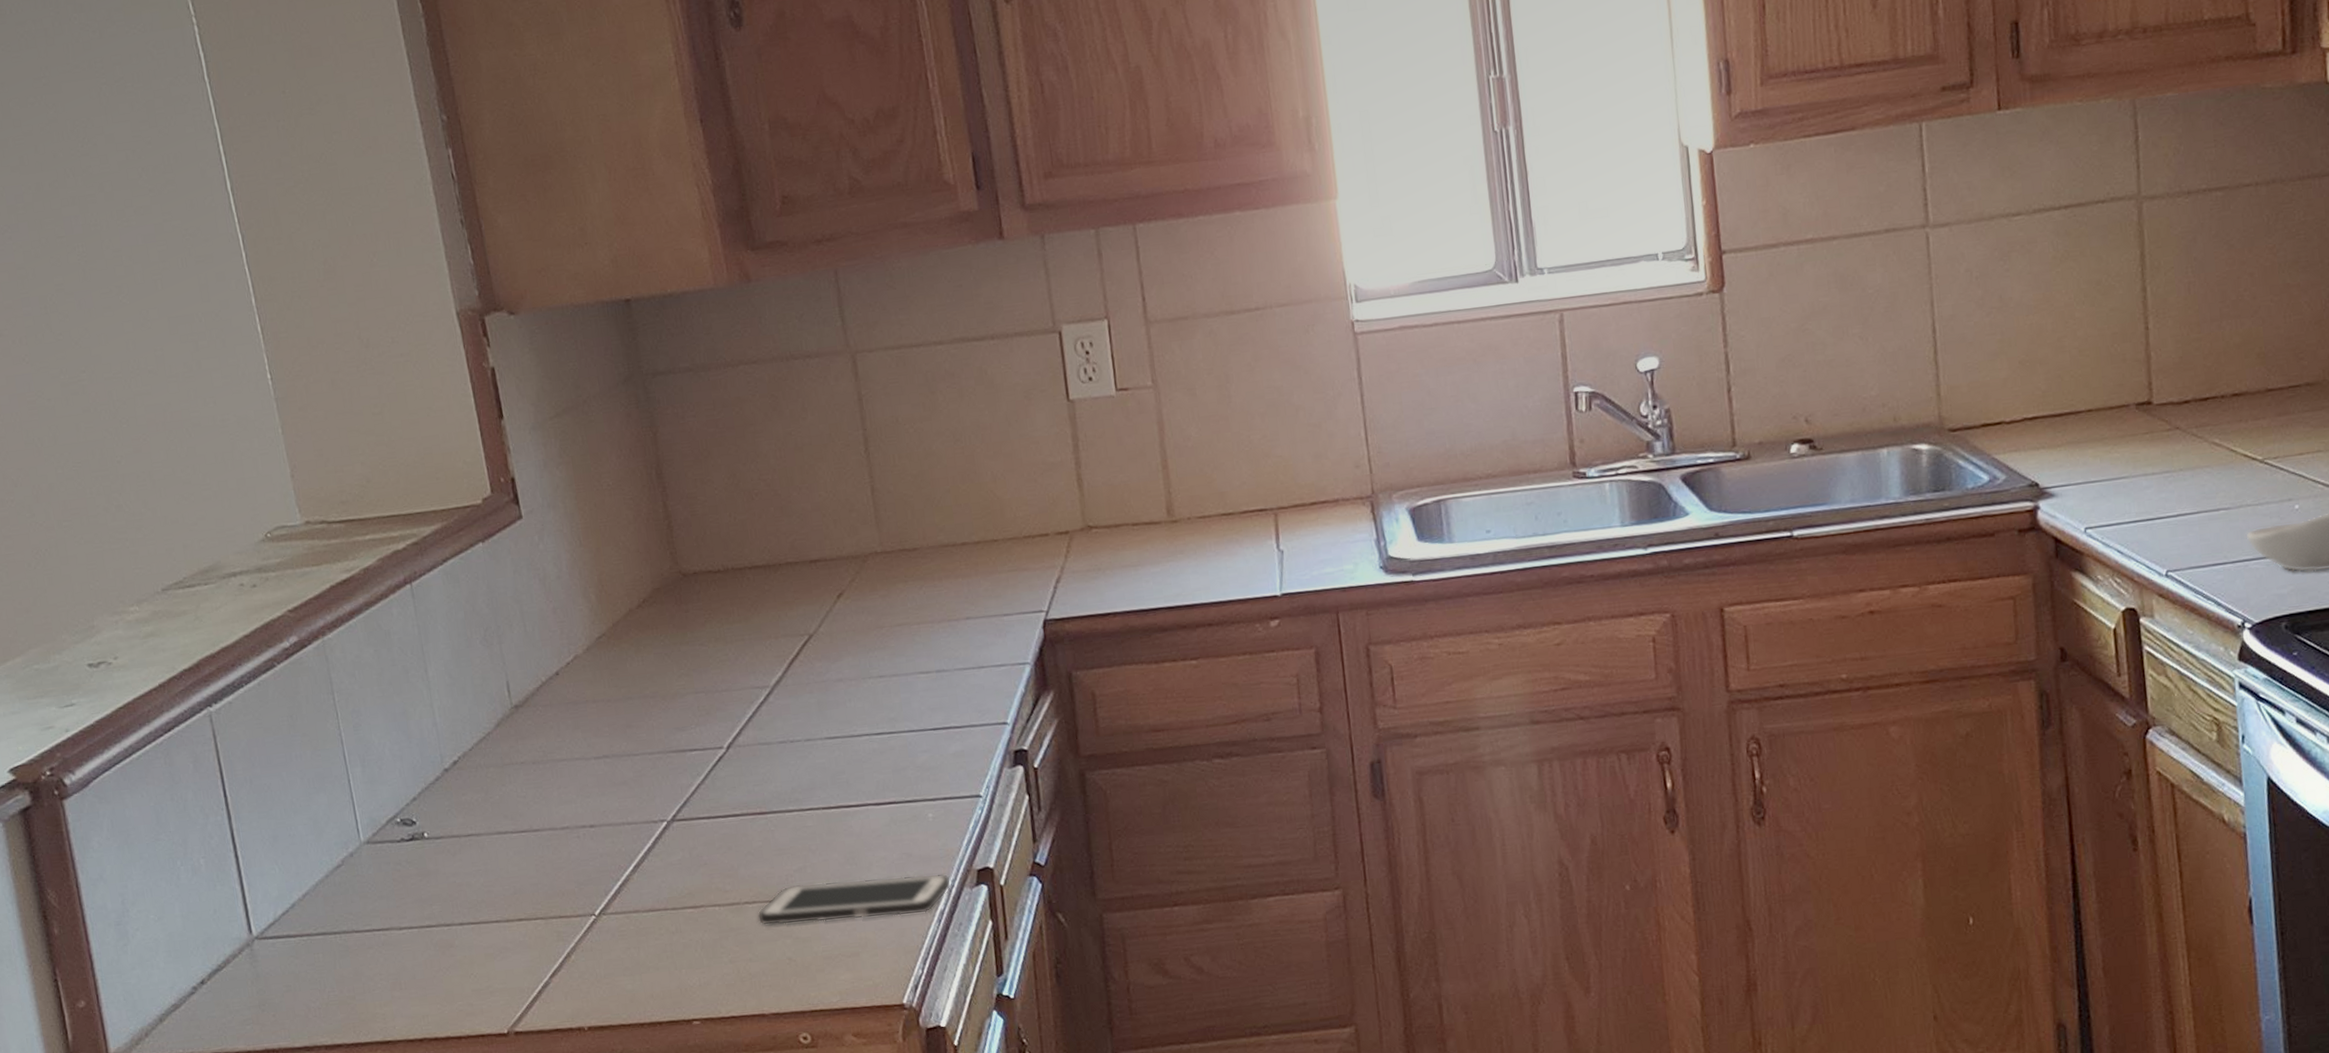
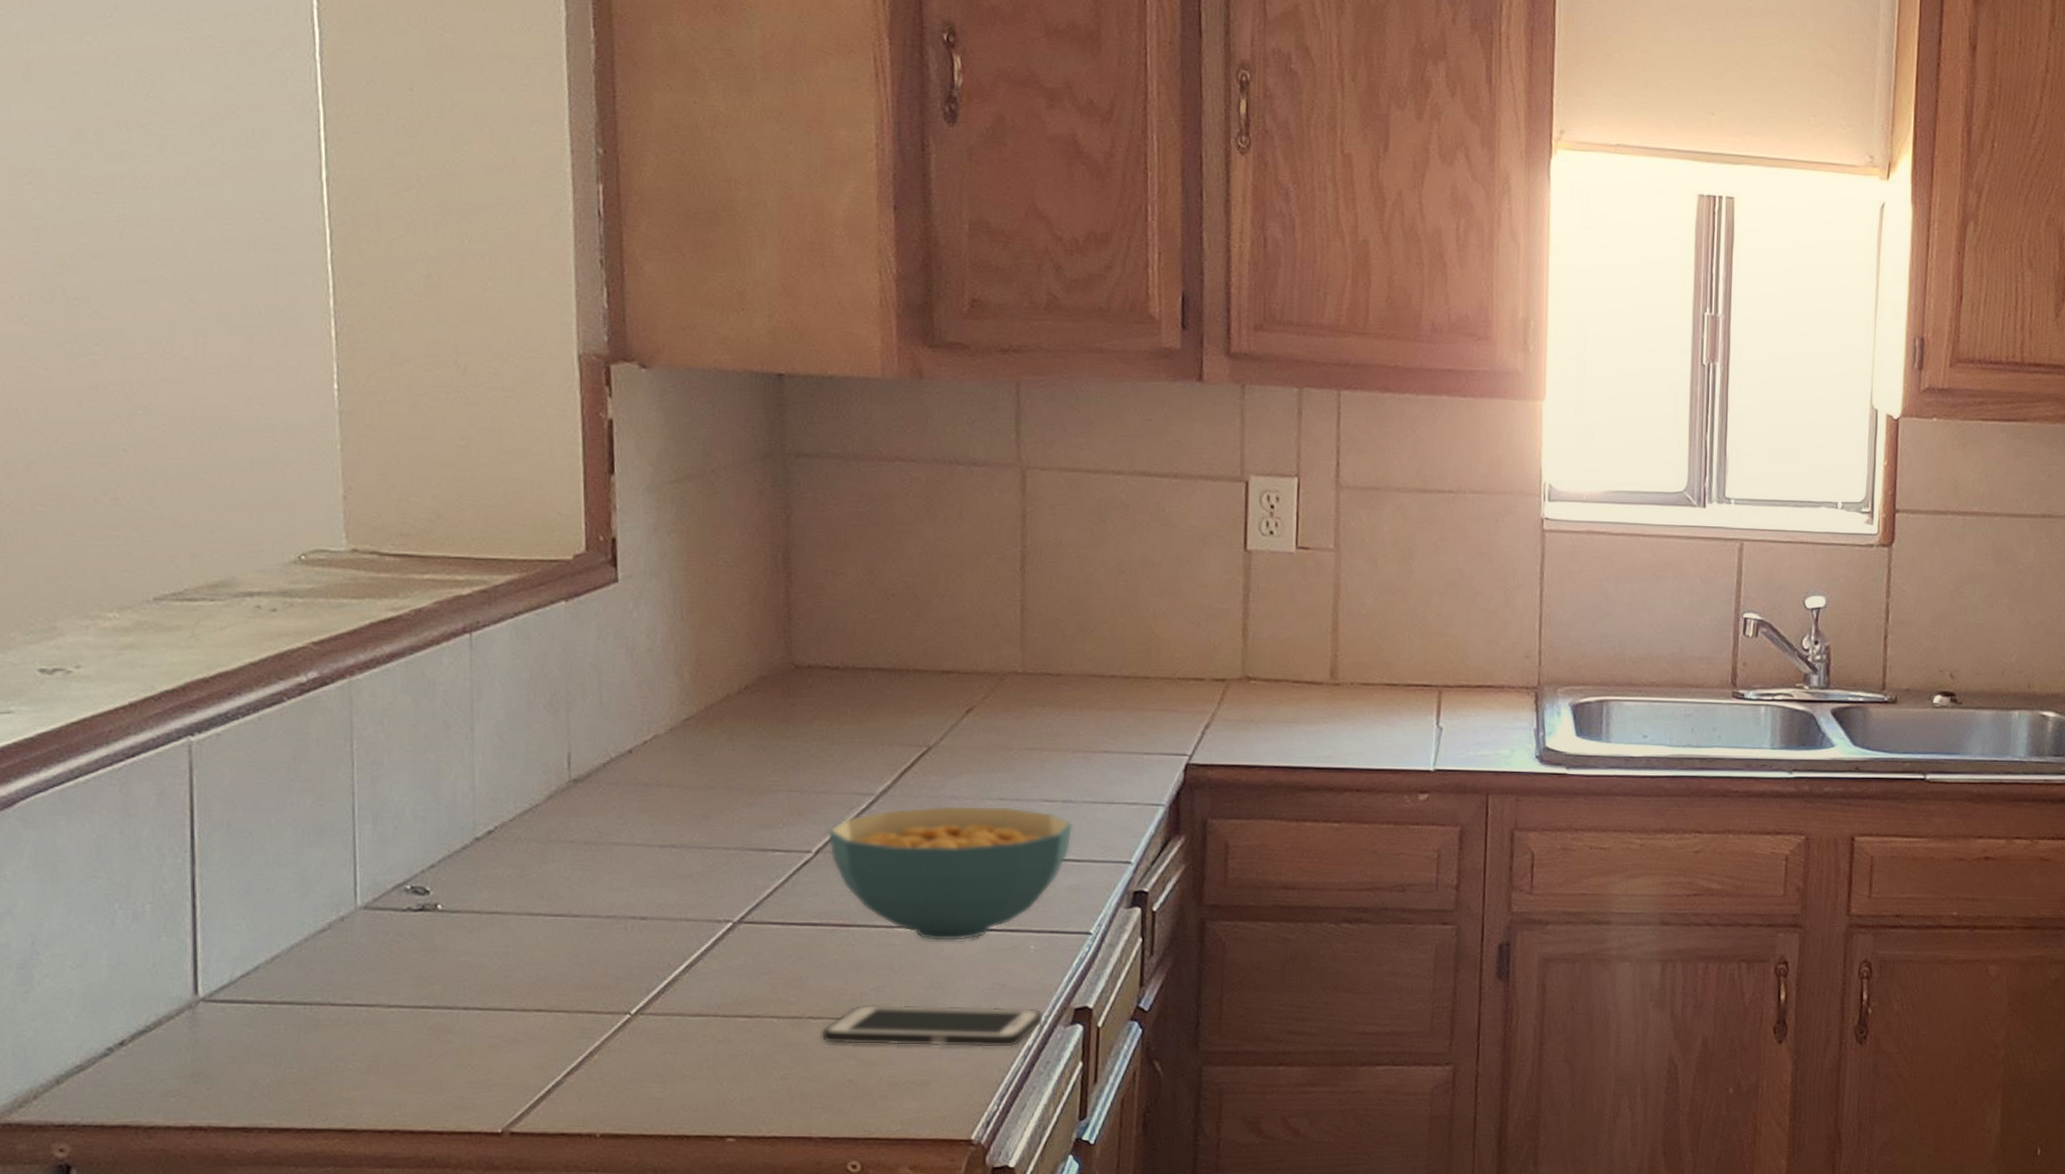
cereal bowl: none [734,682,951,820] -> present [827,805,1074,942]

